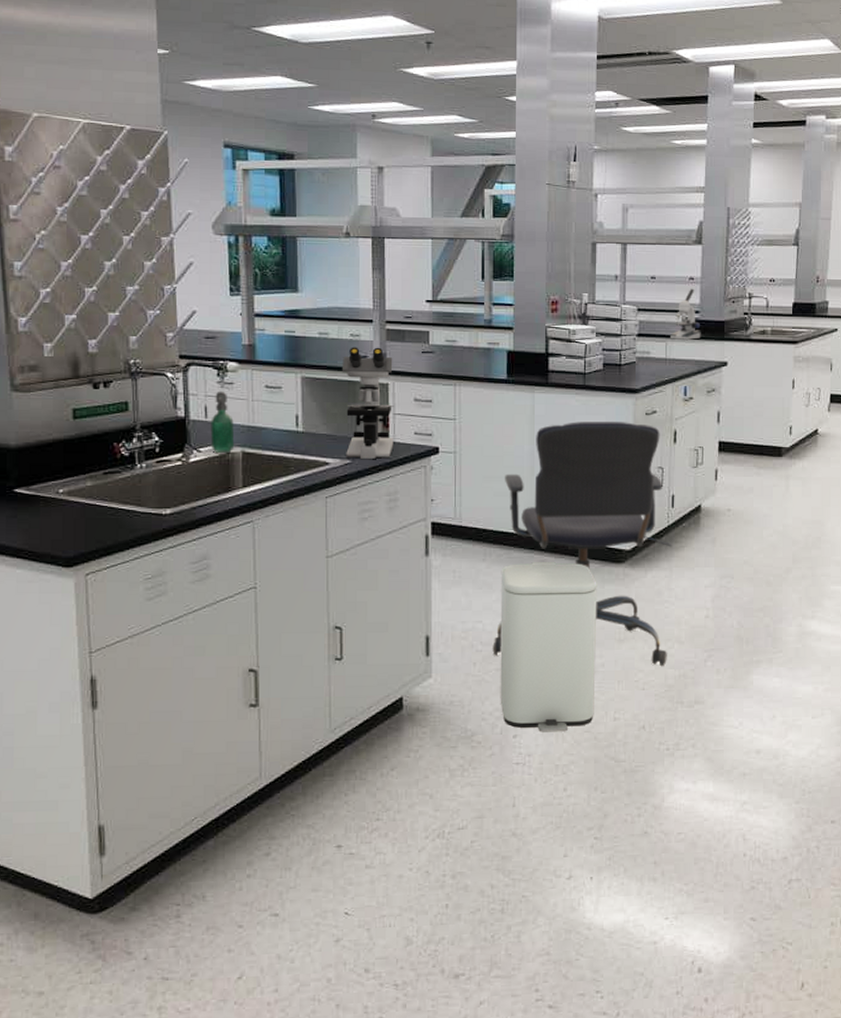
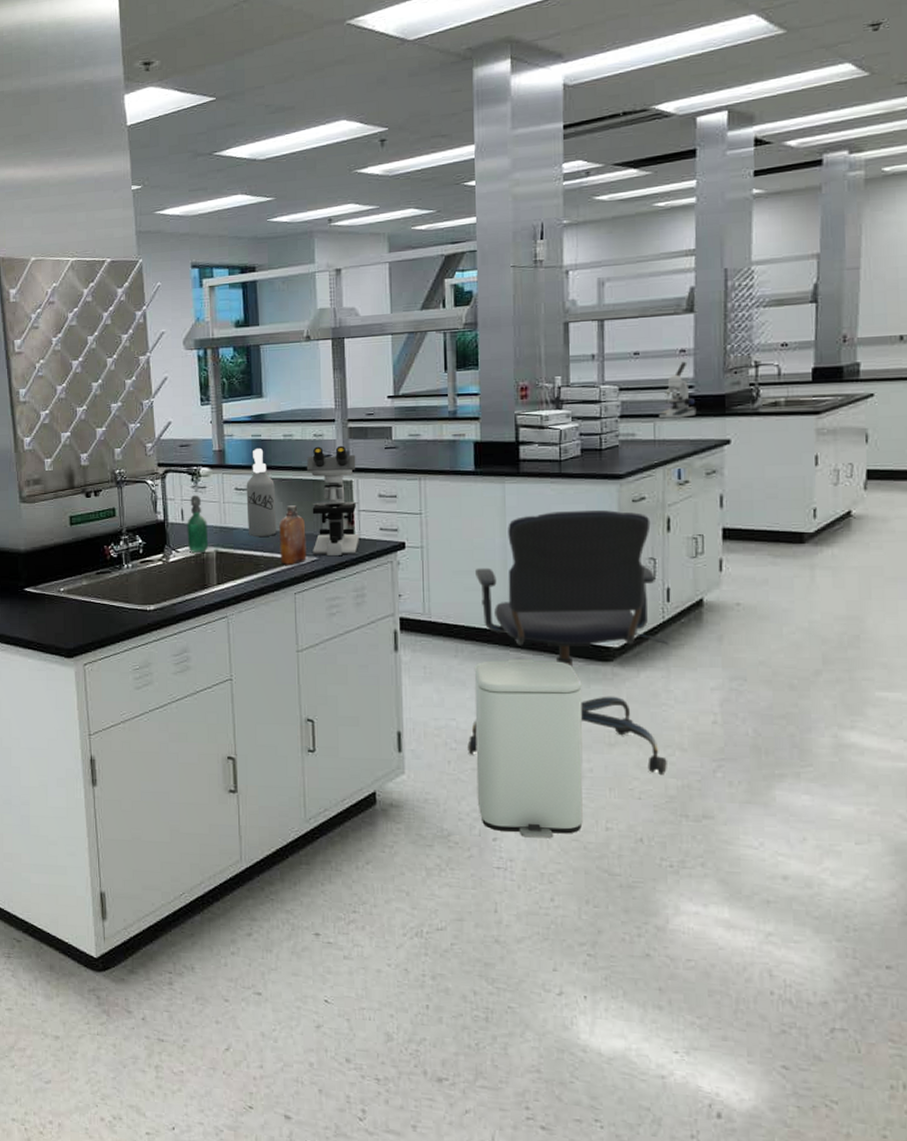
spray bottle: none [277,345,309,437] -> present [246,449,277,537]
flask: none [311,406,340,468] -> present [279,505,307,565]

